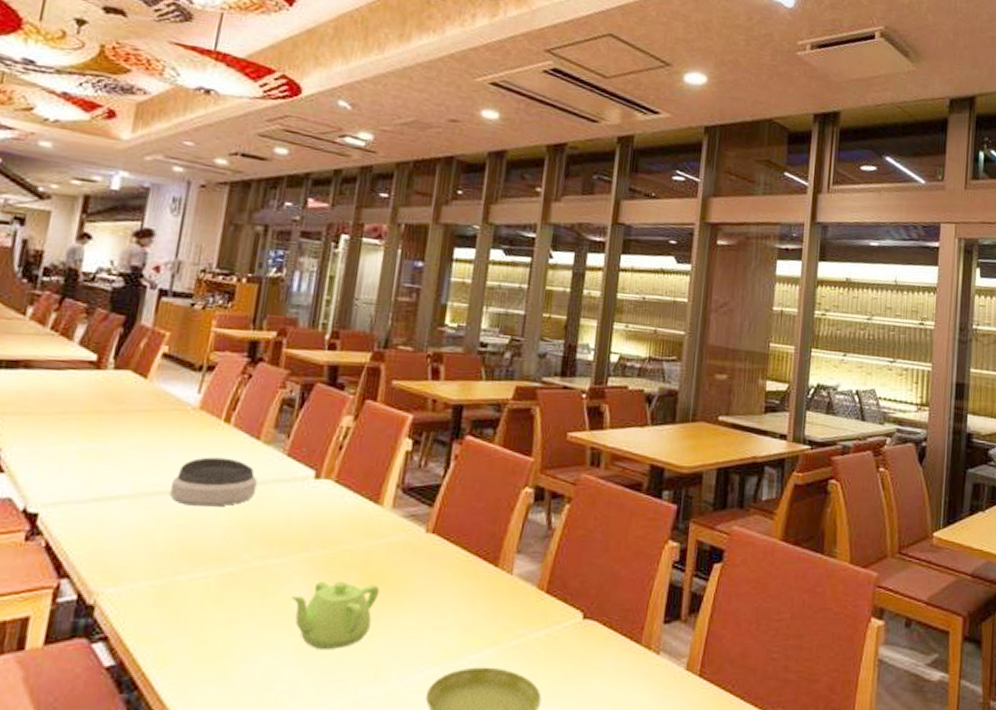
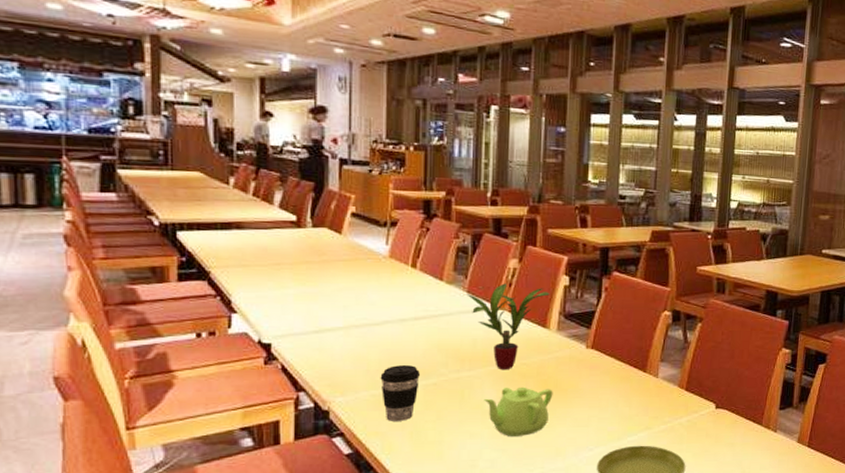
coffee cup: none [164,547,216,623] -> present [380,365,420,421]
bowl: present [169,457,258,507] -> none [375,295,445,334]
potted plant: none [286,445,388,558] -> present [467,283,550,370]

